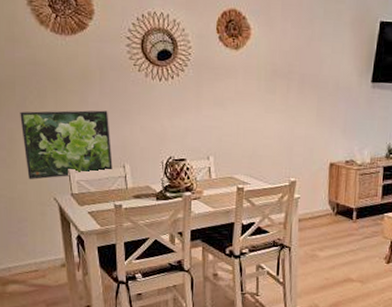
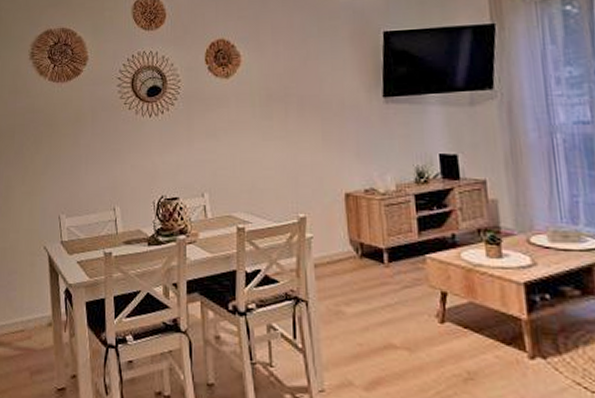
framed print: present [20,110,113,180] -> none [17,151,103,227]

